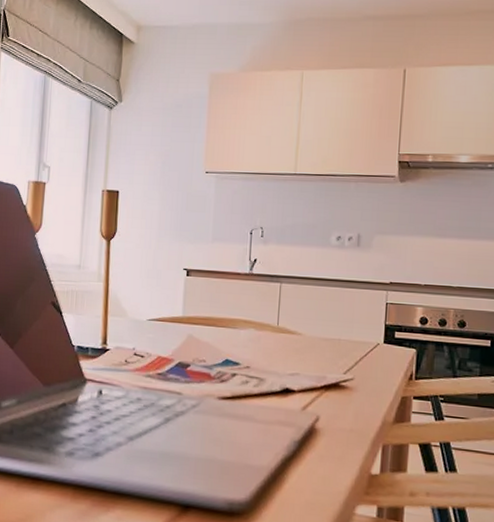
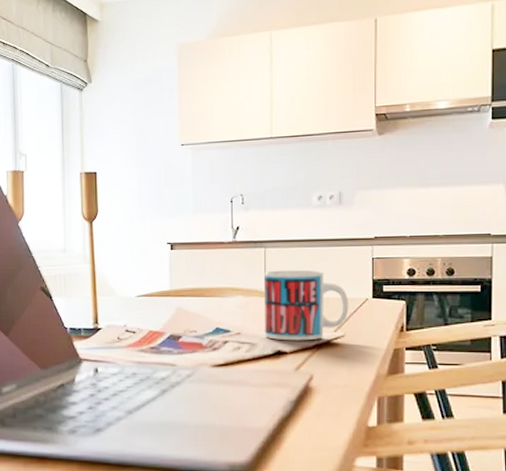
mug: none [273,306,361,381] -> present [264,269,349,341]

